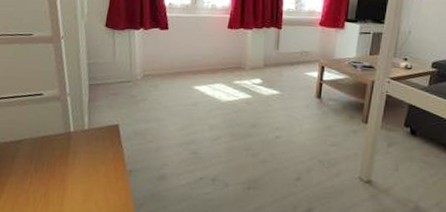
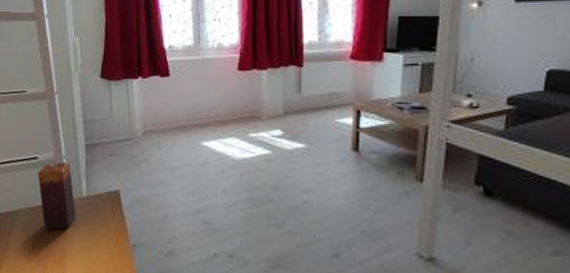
candle: none [42,98,78,158] -> present [37,161,76,231]

